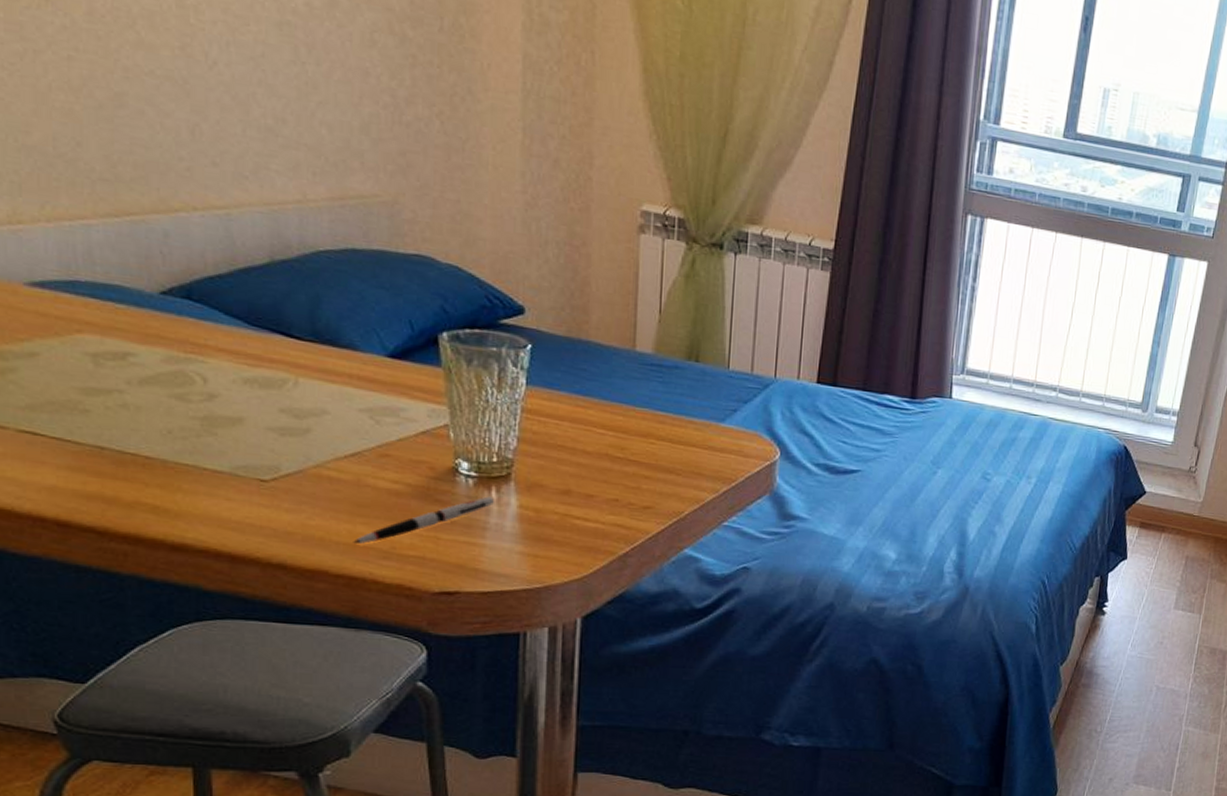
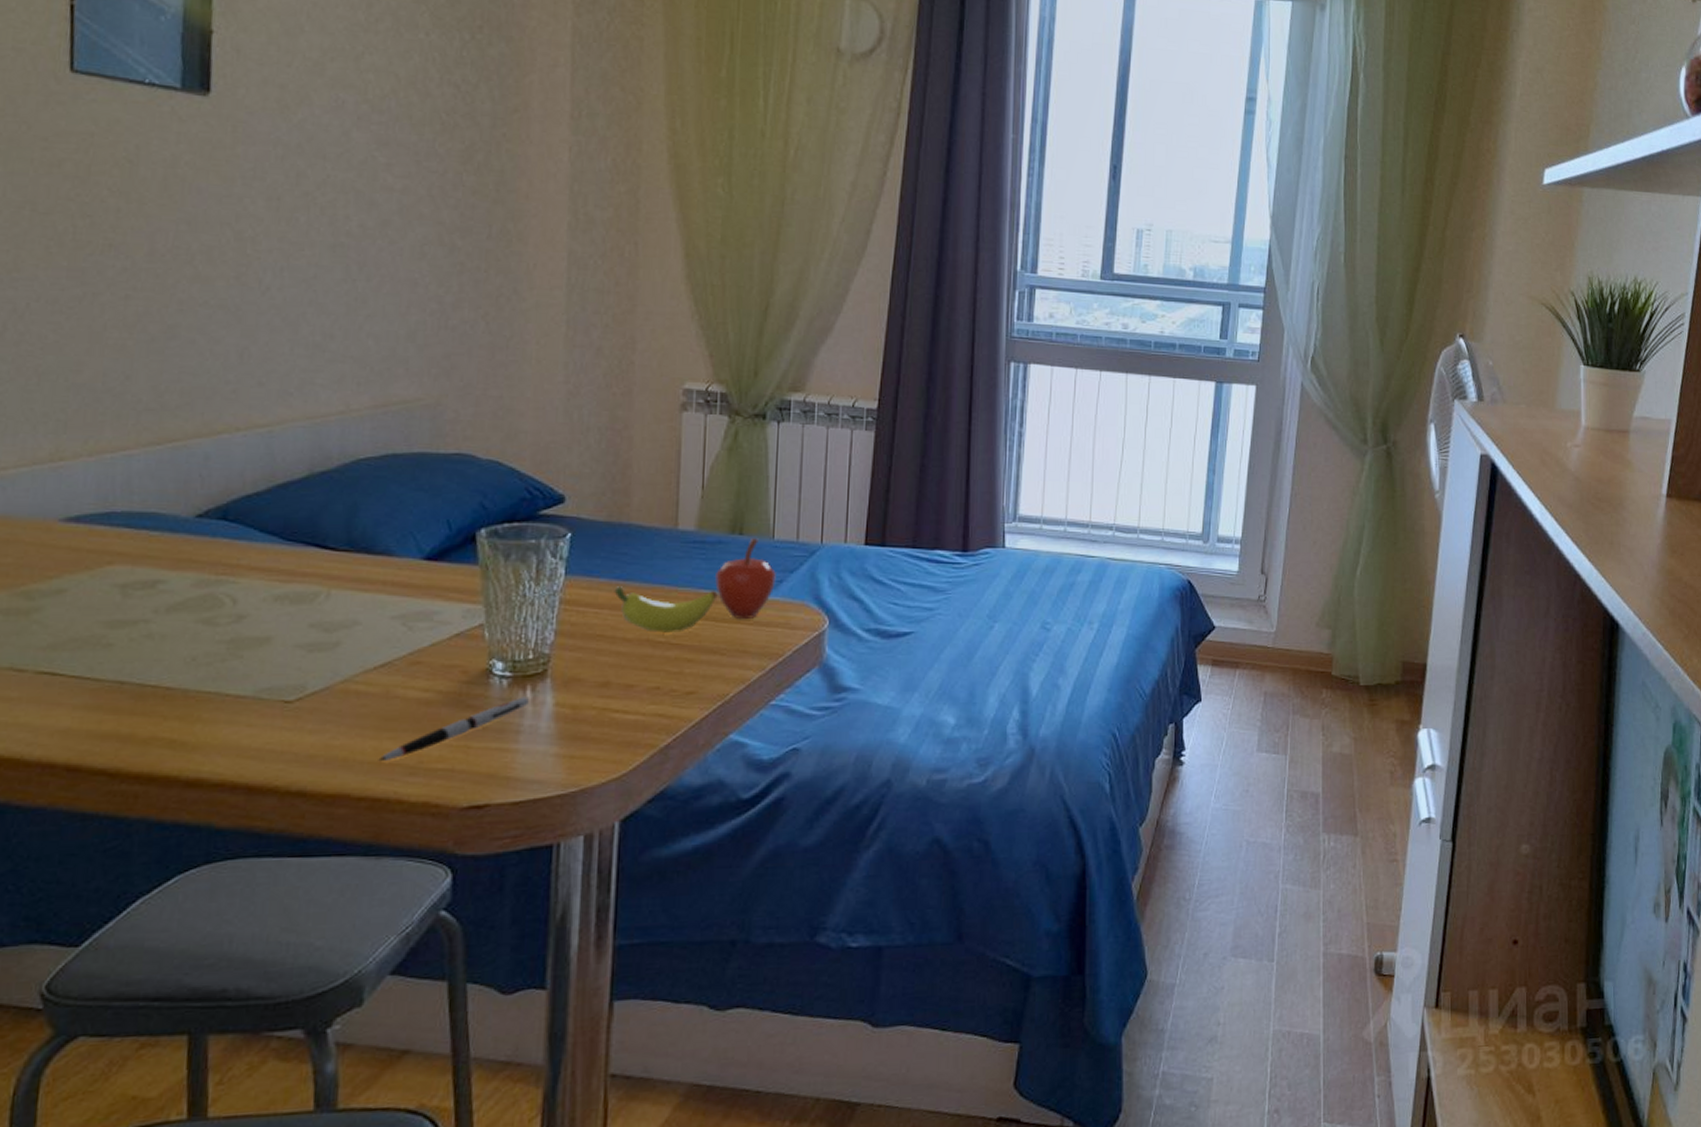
fruit: none [574,365,731,450] -> present [614,537,776,633]

